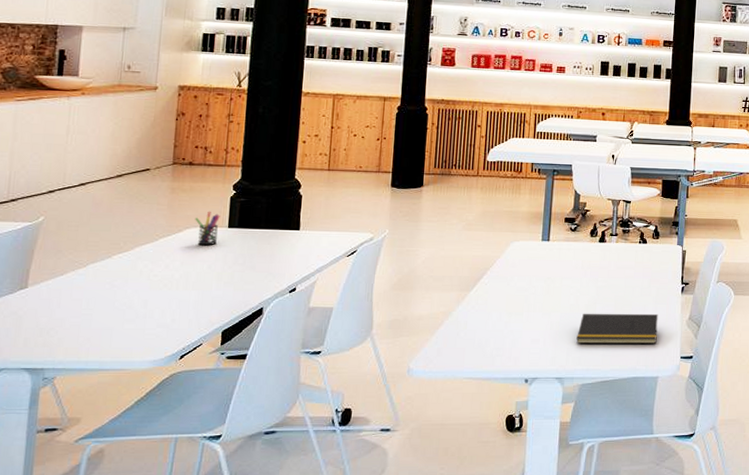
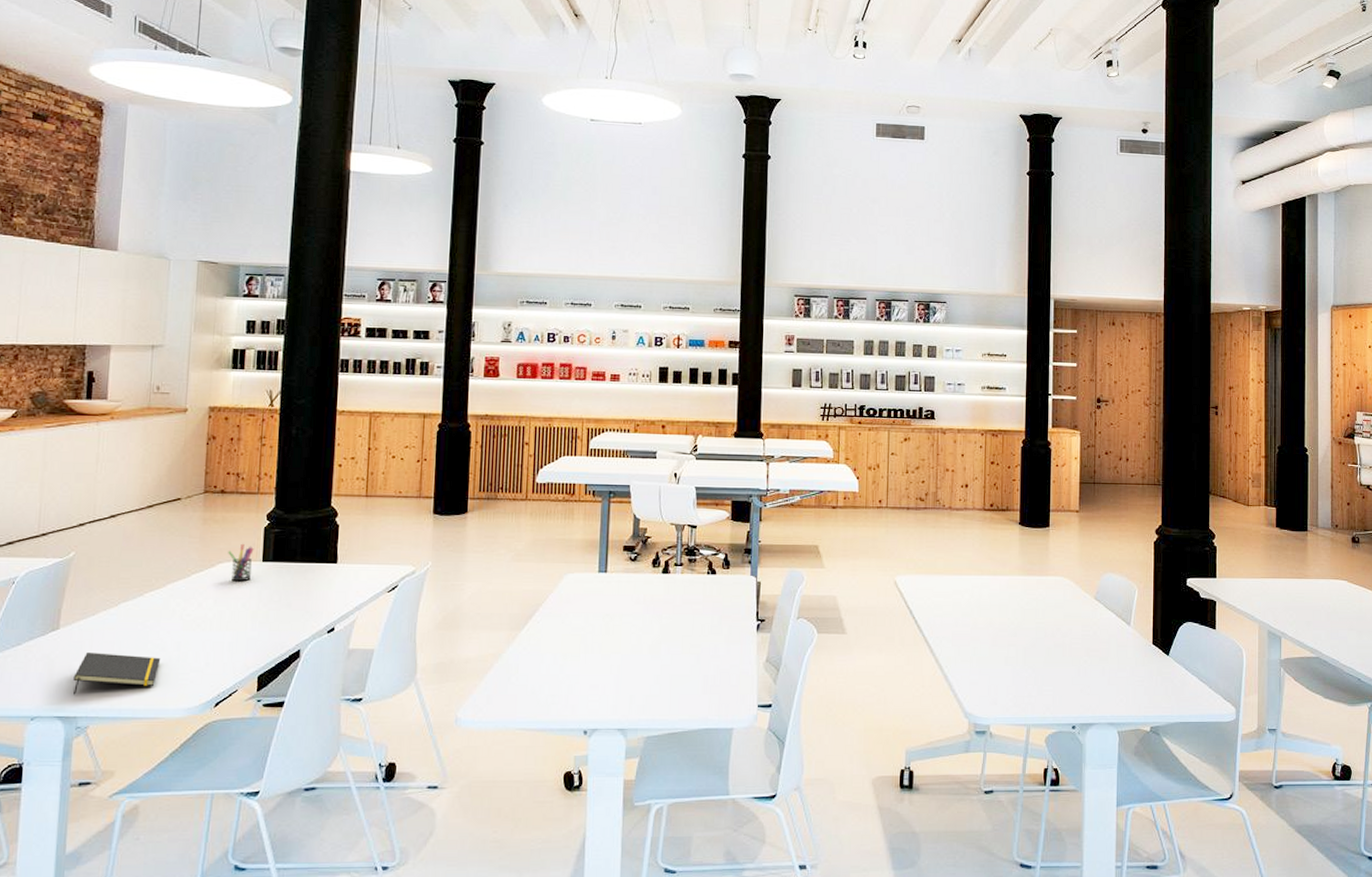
notepad: none [41,309,128,349] -> present [73,653,161,695]
notepad: present [576,313,658,344] -> none [639,654,731,690]

